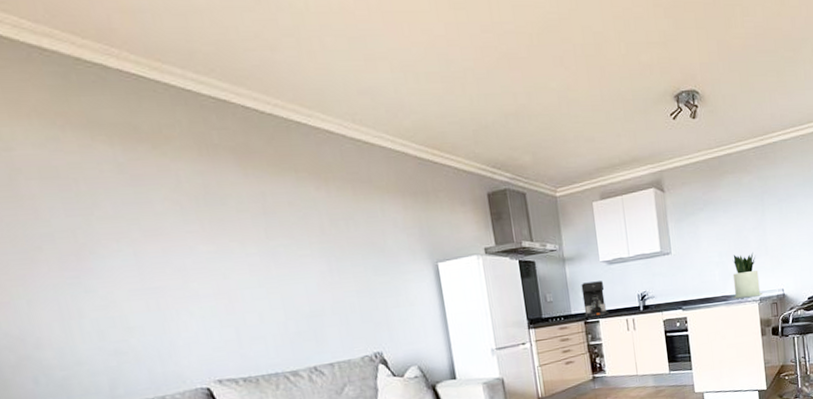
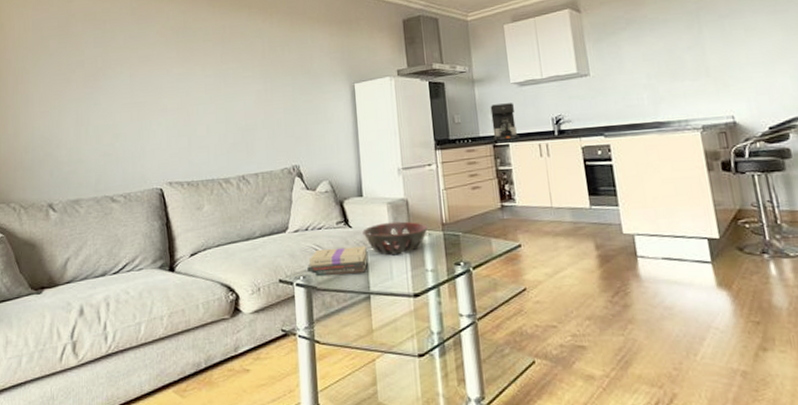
planter: present [732,252,763,299] -> none [664,74,706,126]

